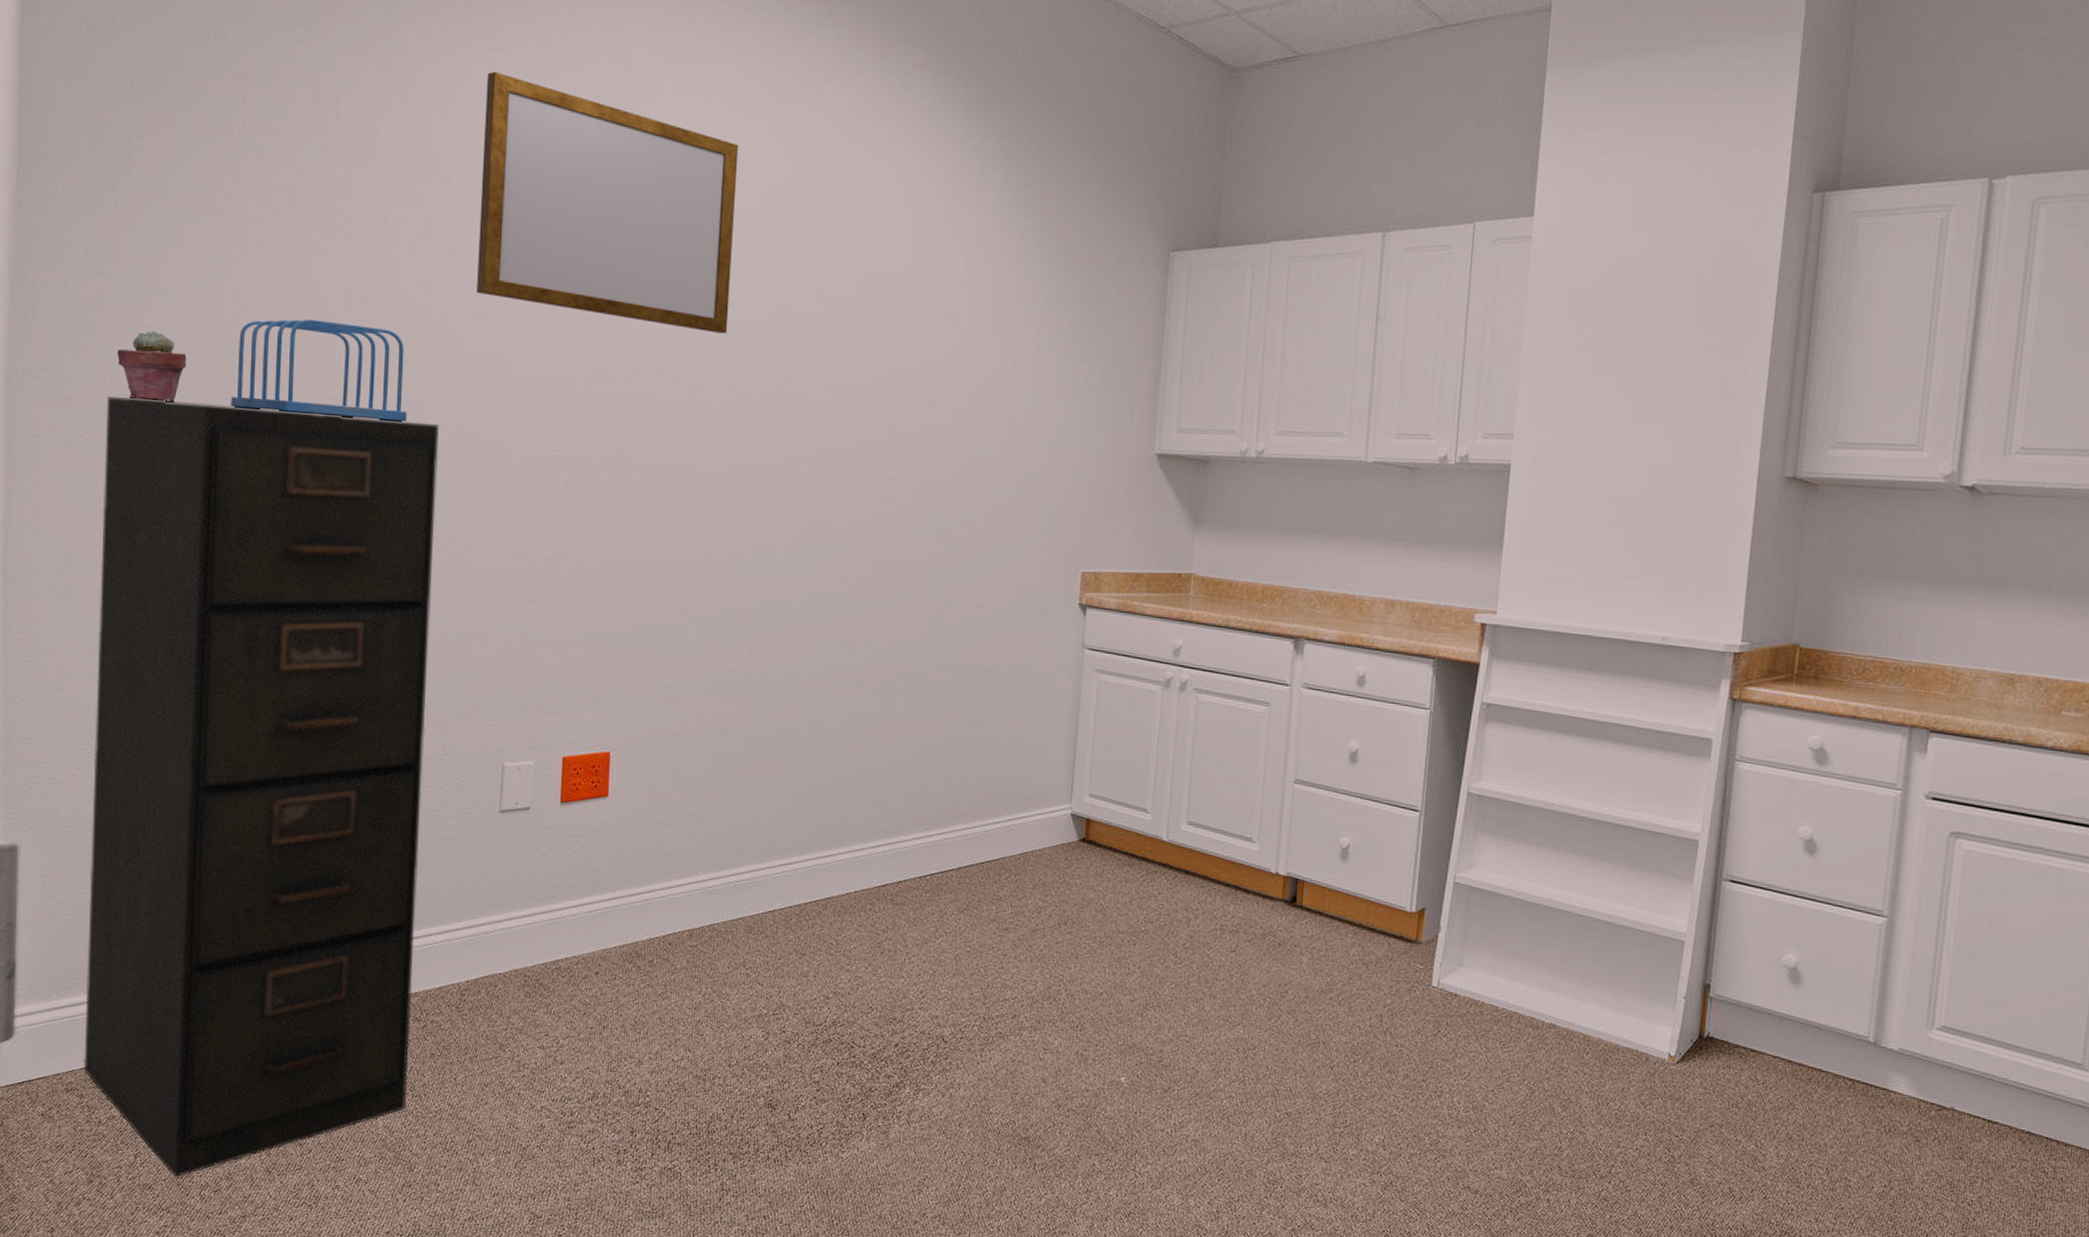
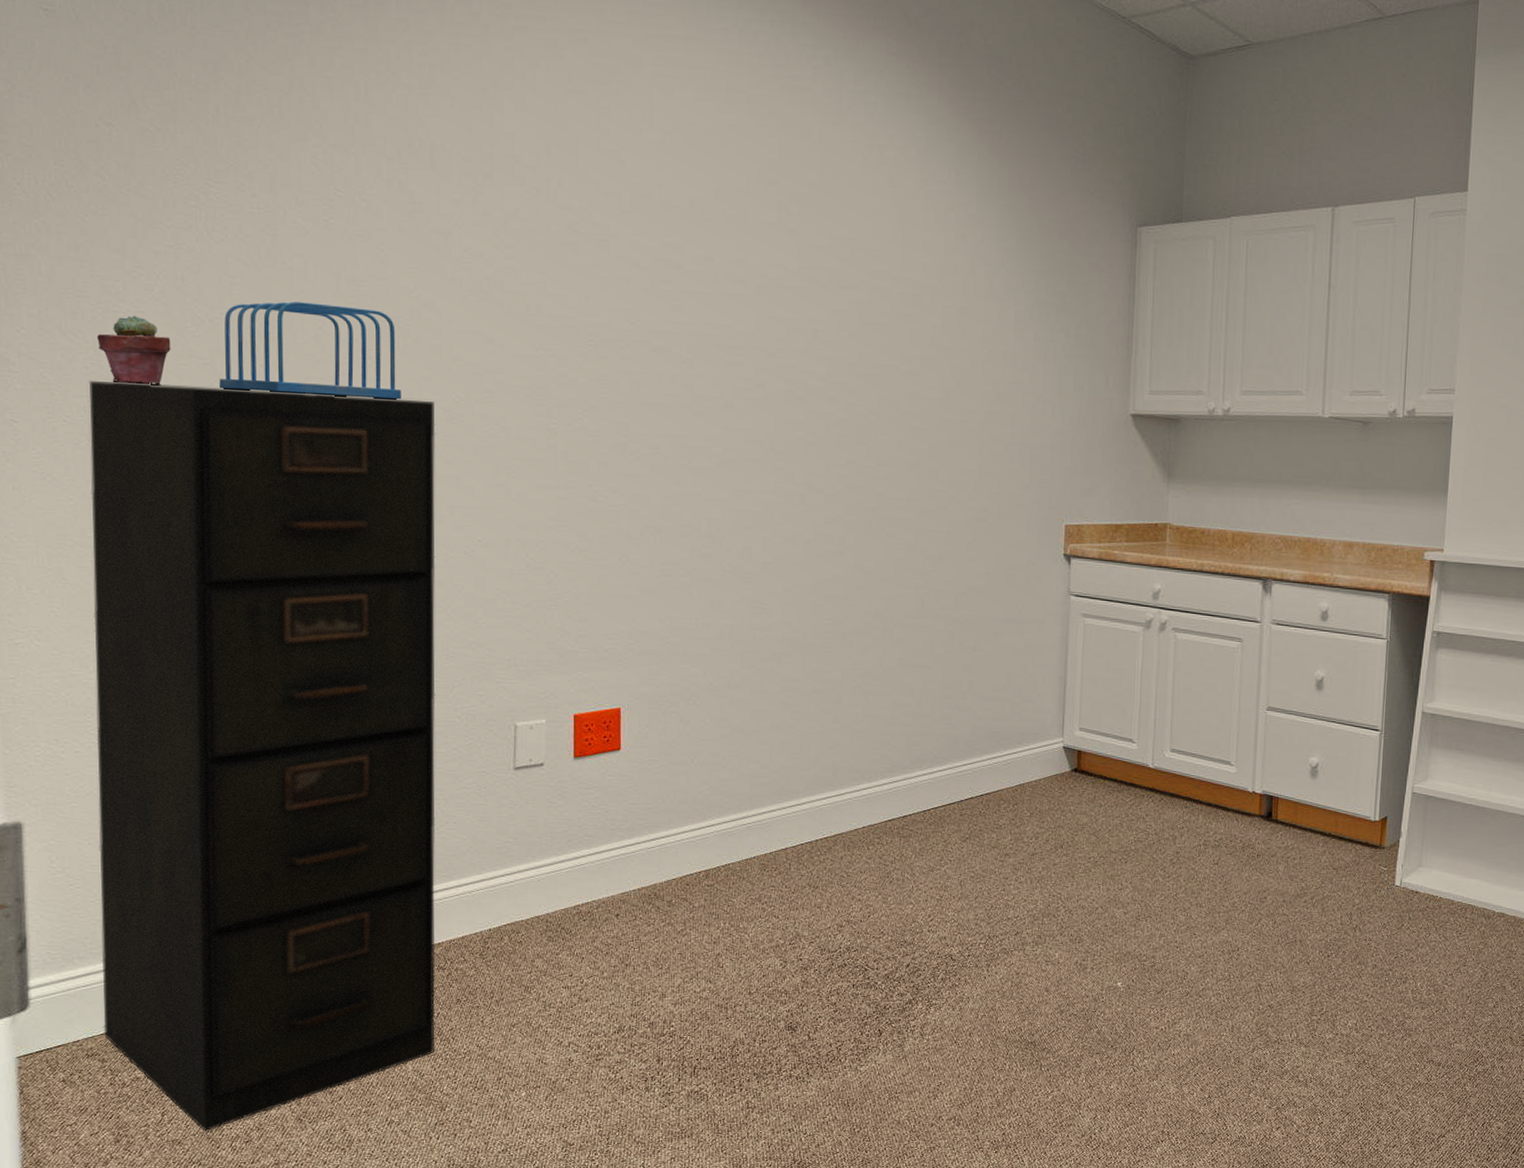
writing board: present [477,71,739,334] -> none [465,58,721,310]

